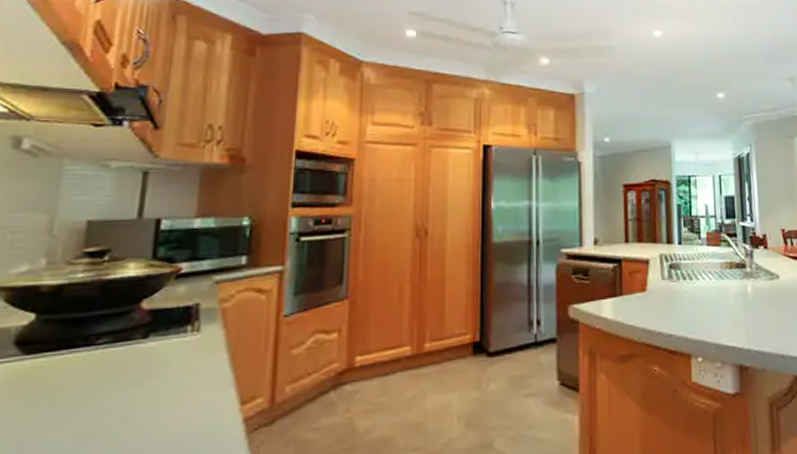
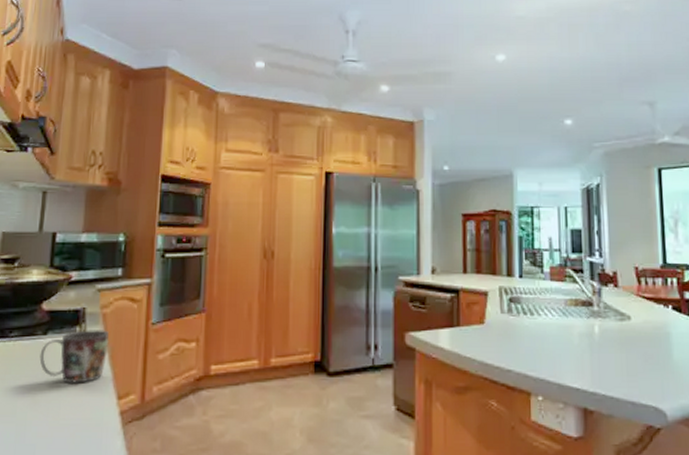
mug: none [137,327,230,393] -> present [39,330,109,383]

